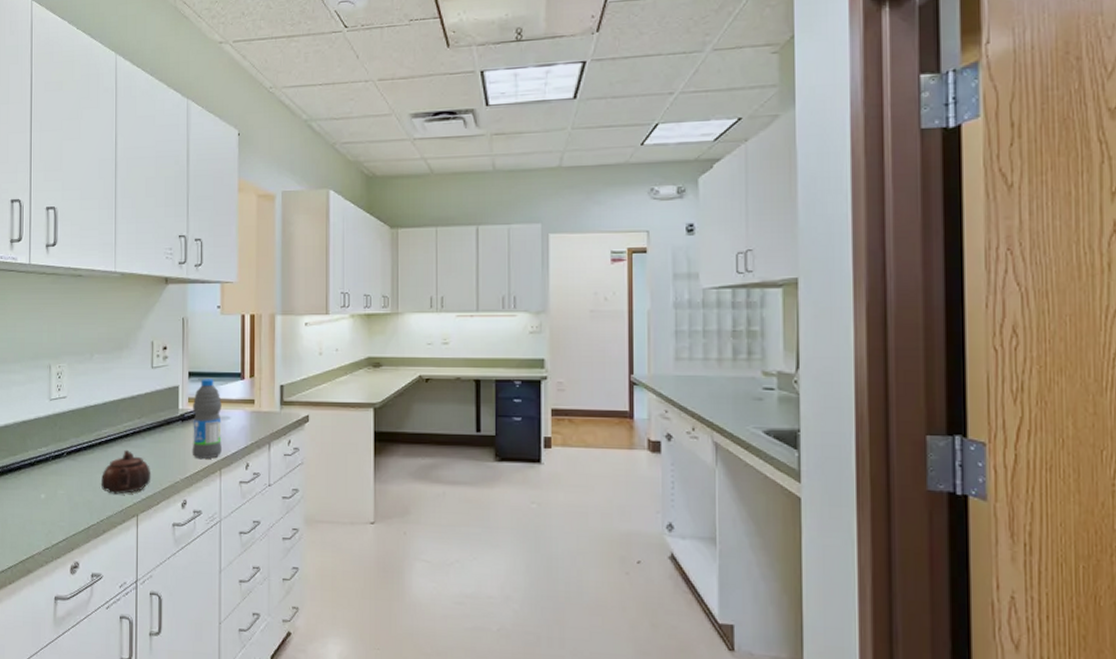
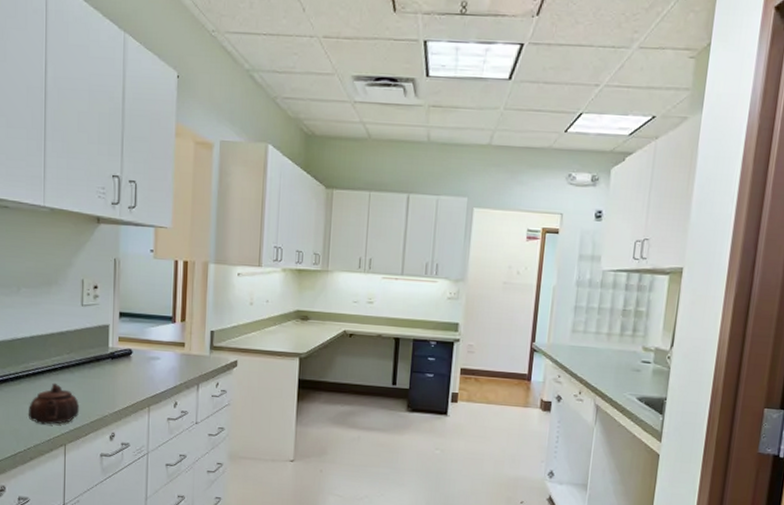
water bottle: present [192,379,222,460] -> none [121,320,152,396]

